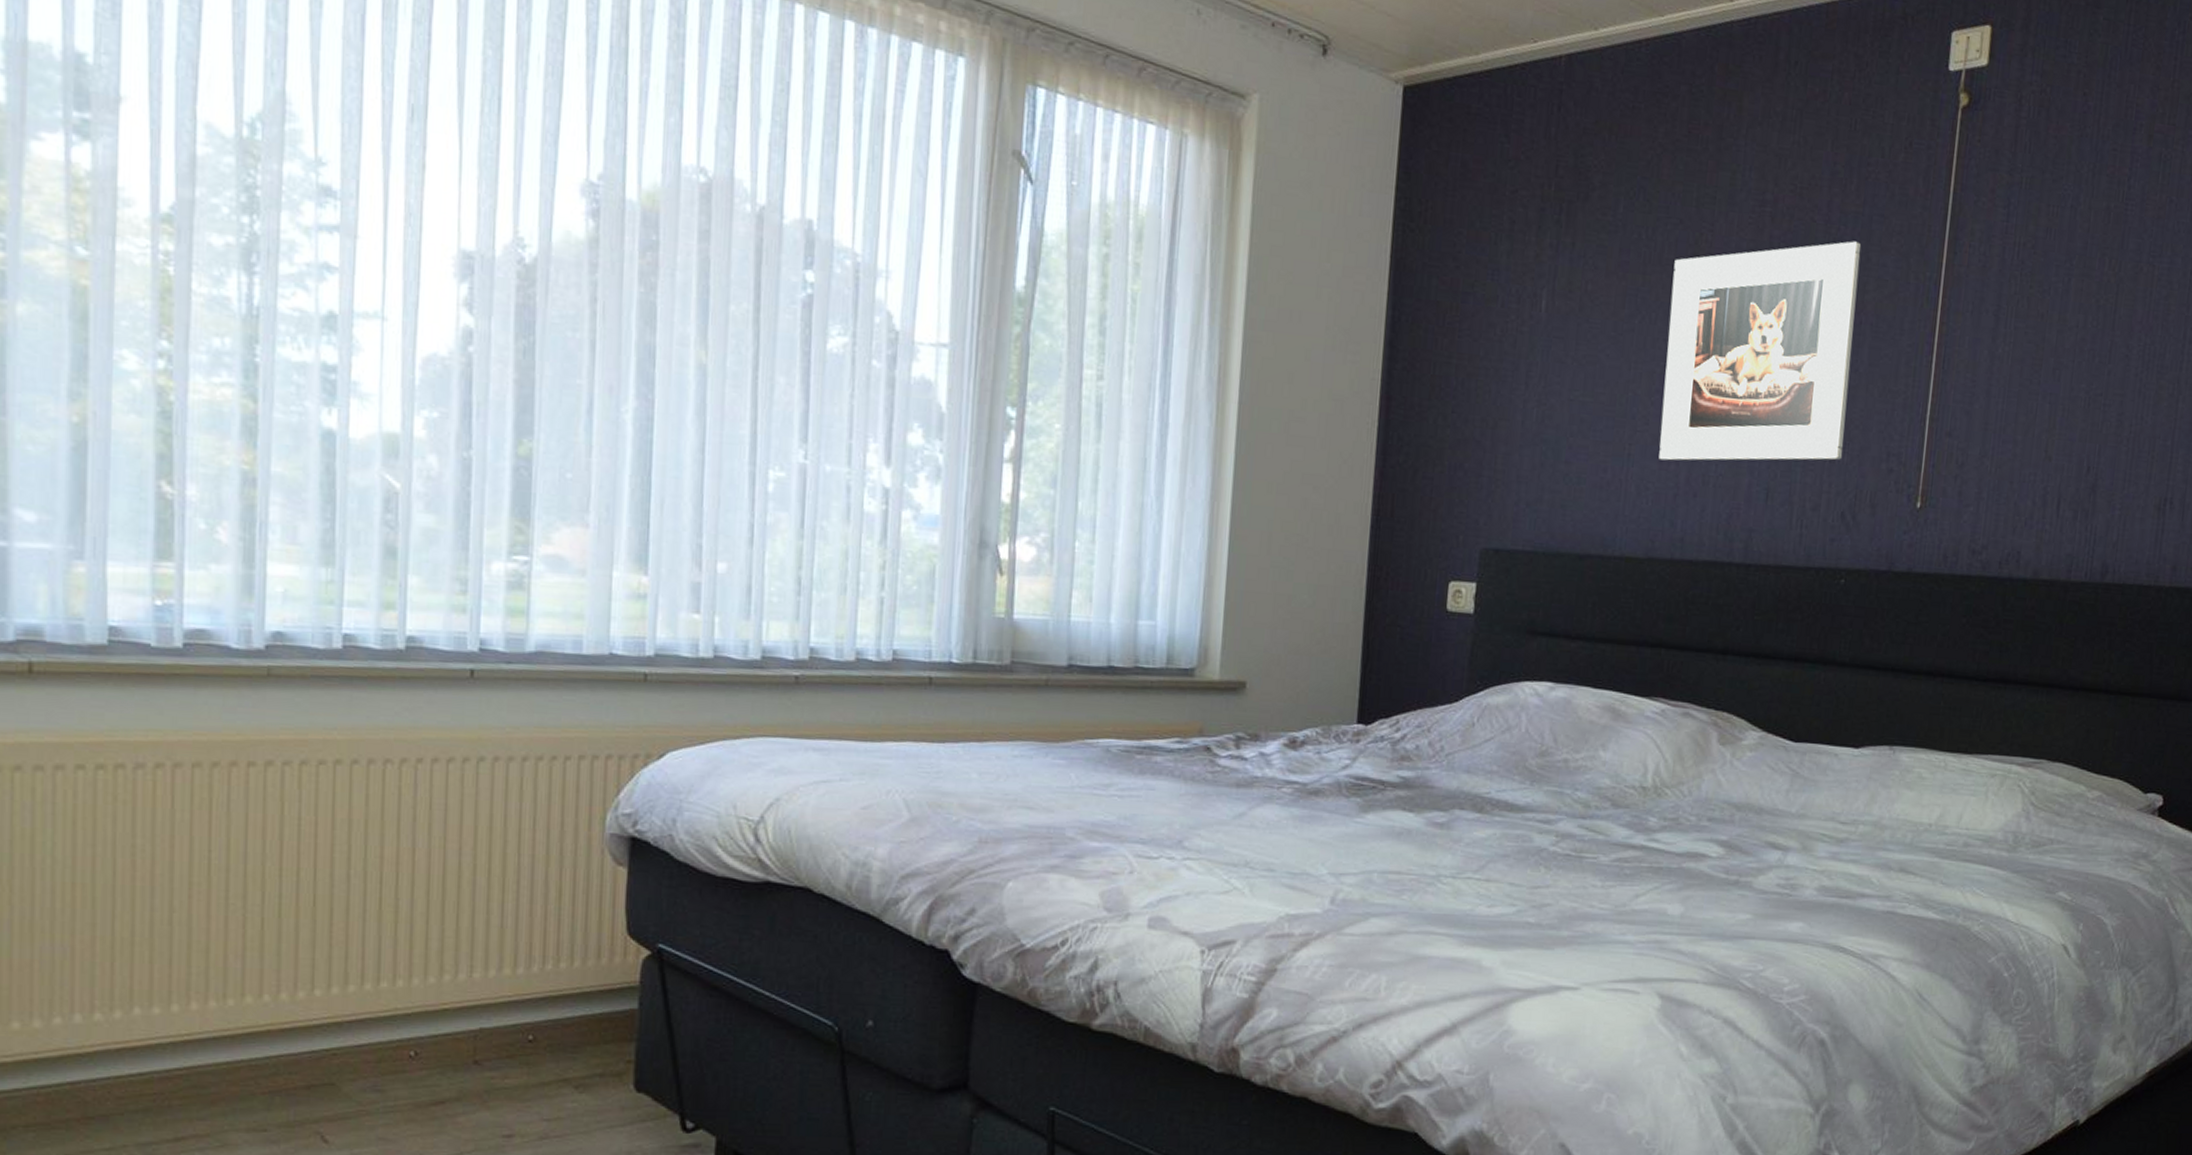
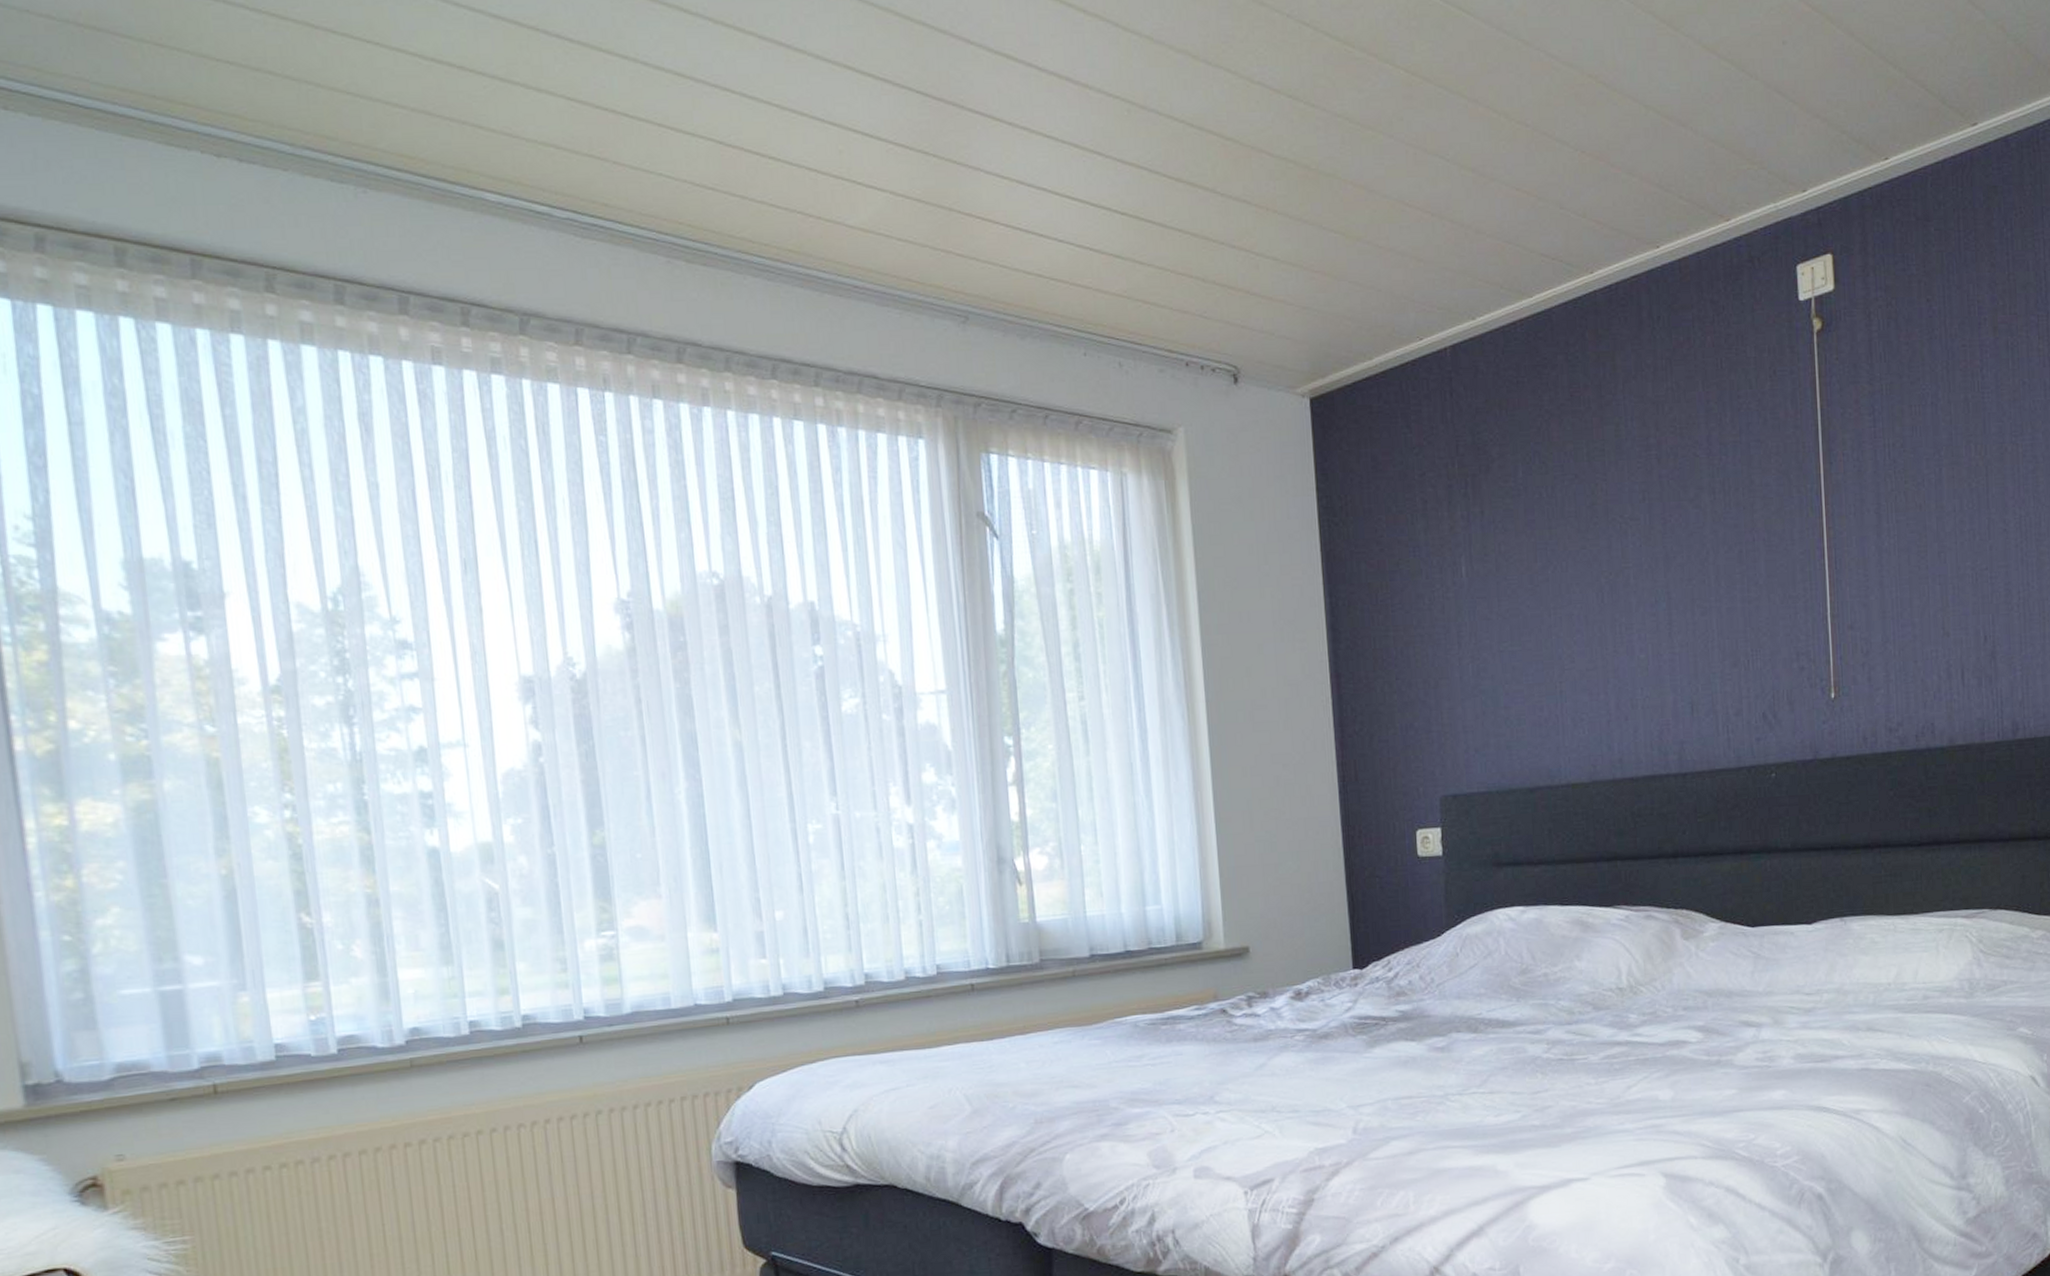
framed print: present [1659,241,1862,461] -> none [1576,468,1756,692]

